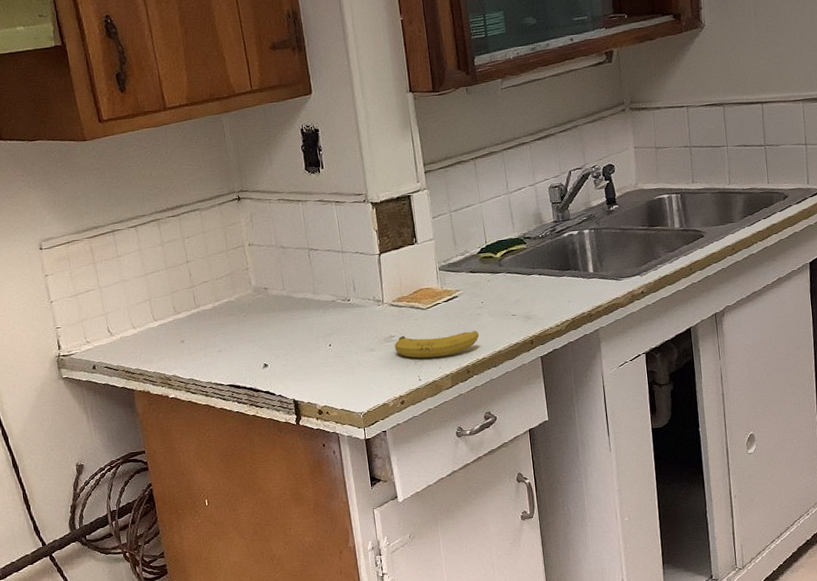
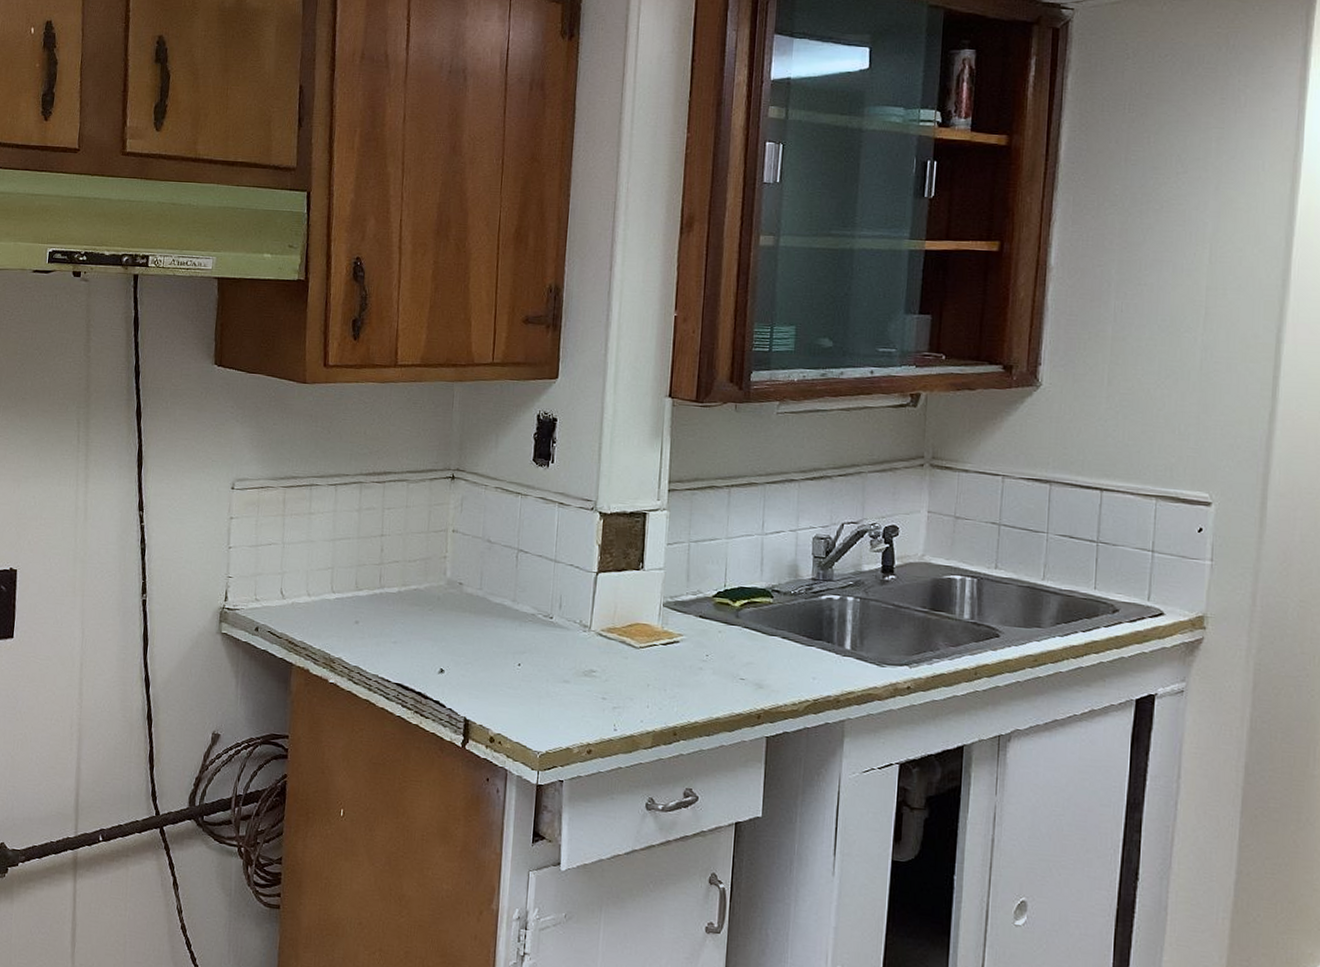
fruit: present [394,330,480,358] -> none [593,673,697,709]

